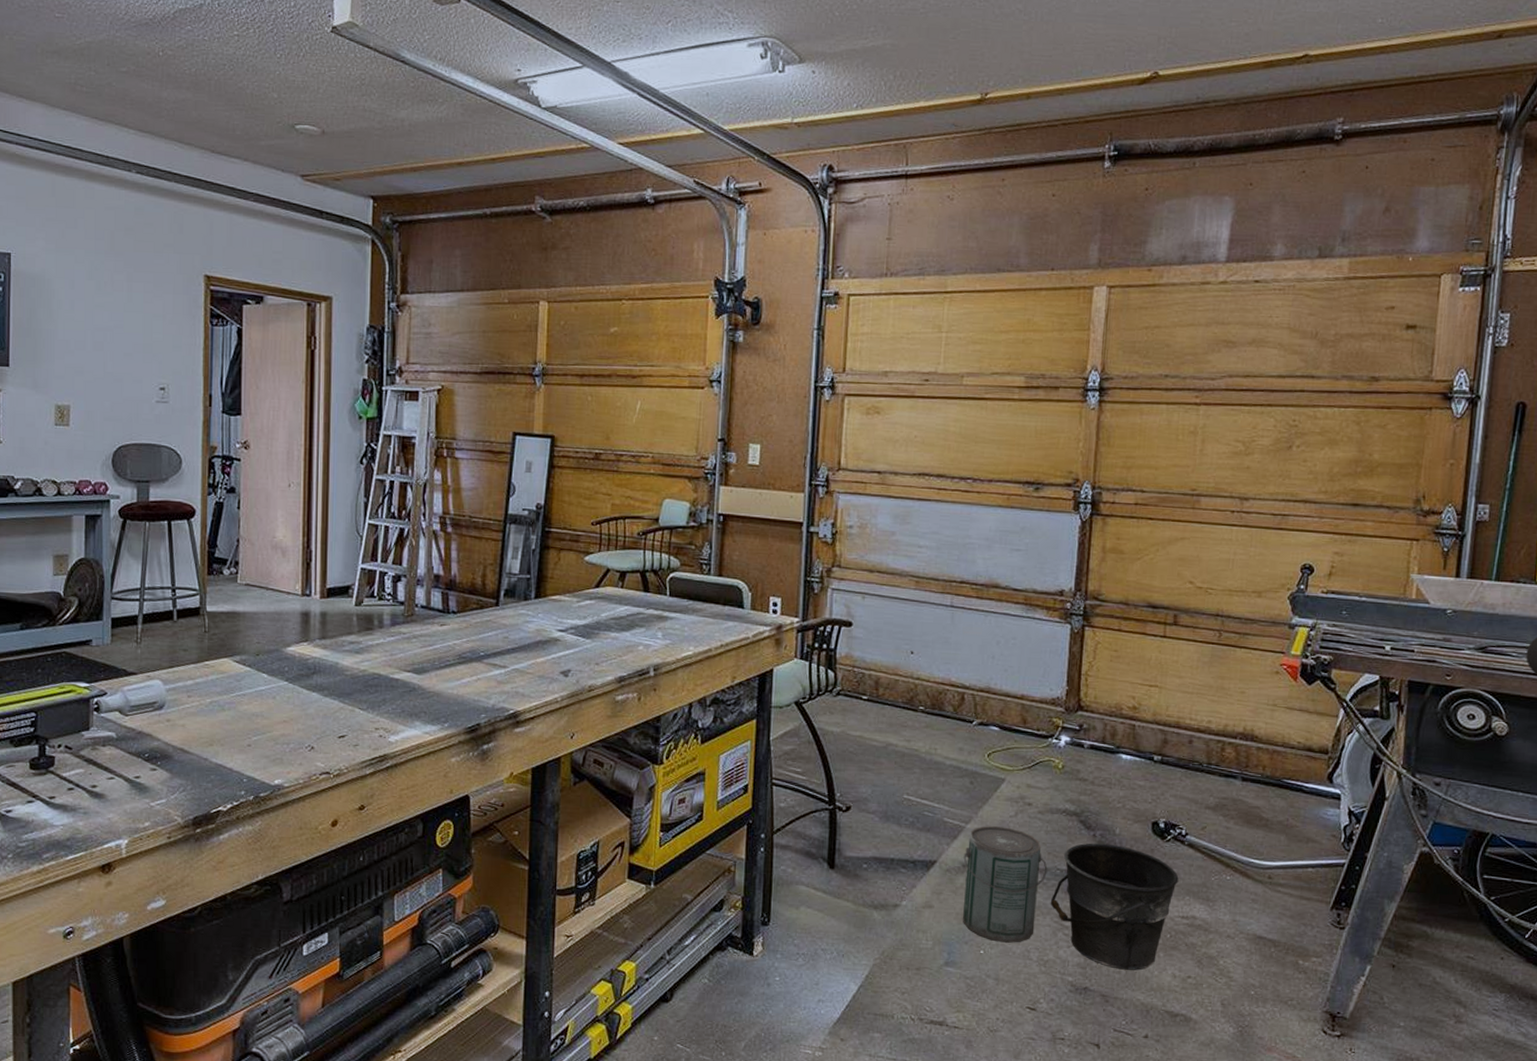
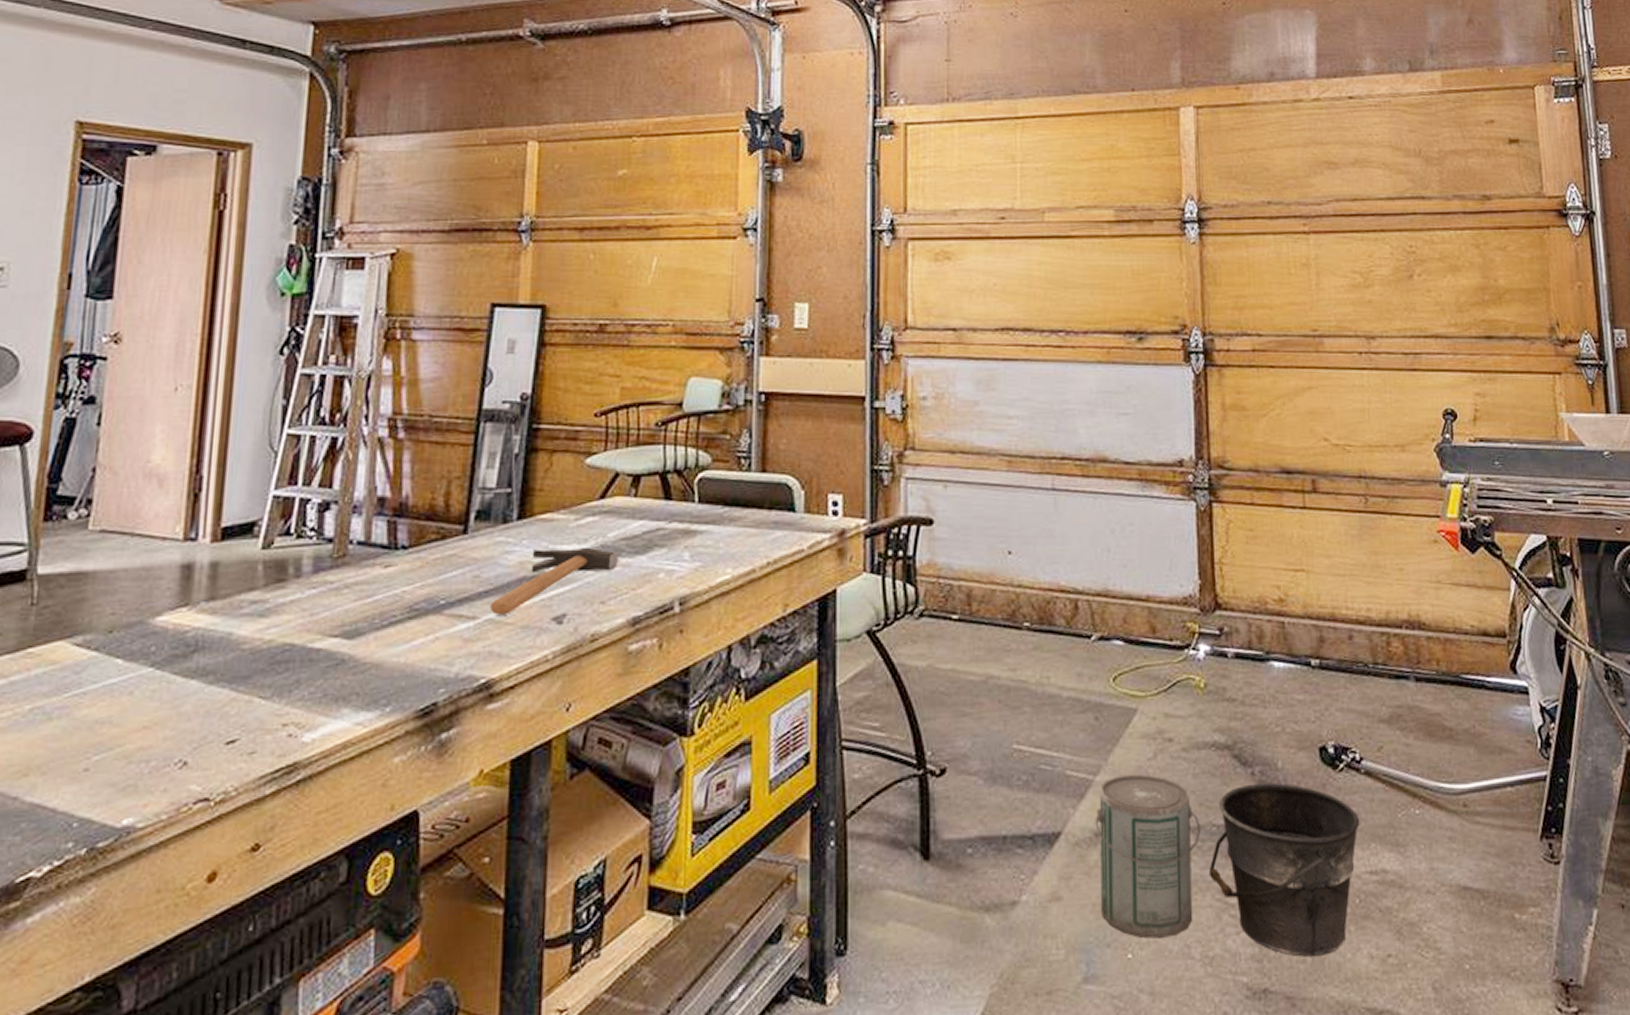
claw hammer: none [516,621,609,667] -> present [490,547,618,615]

